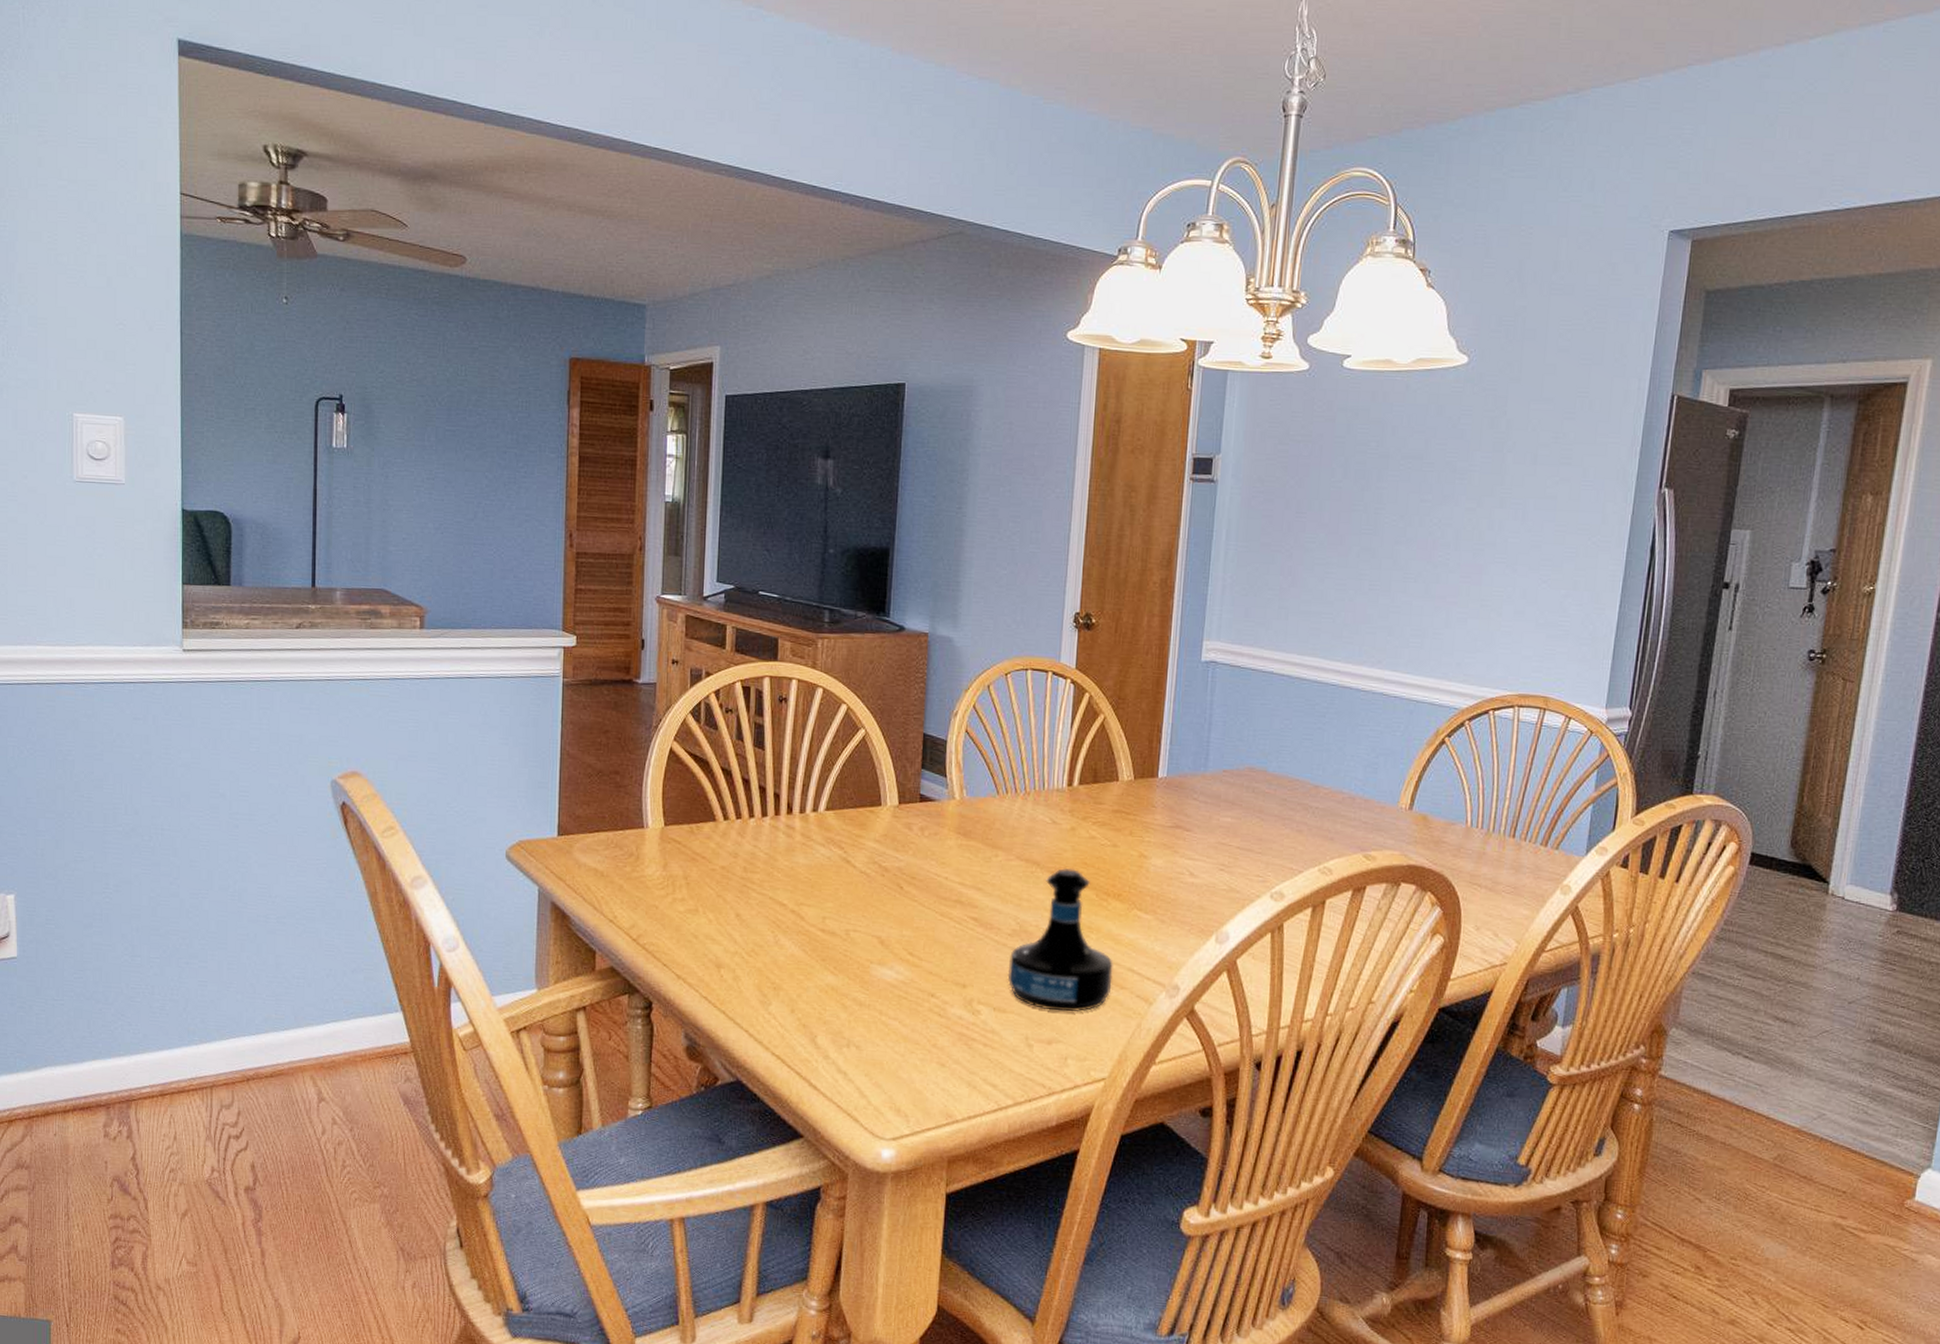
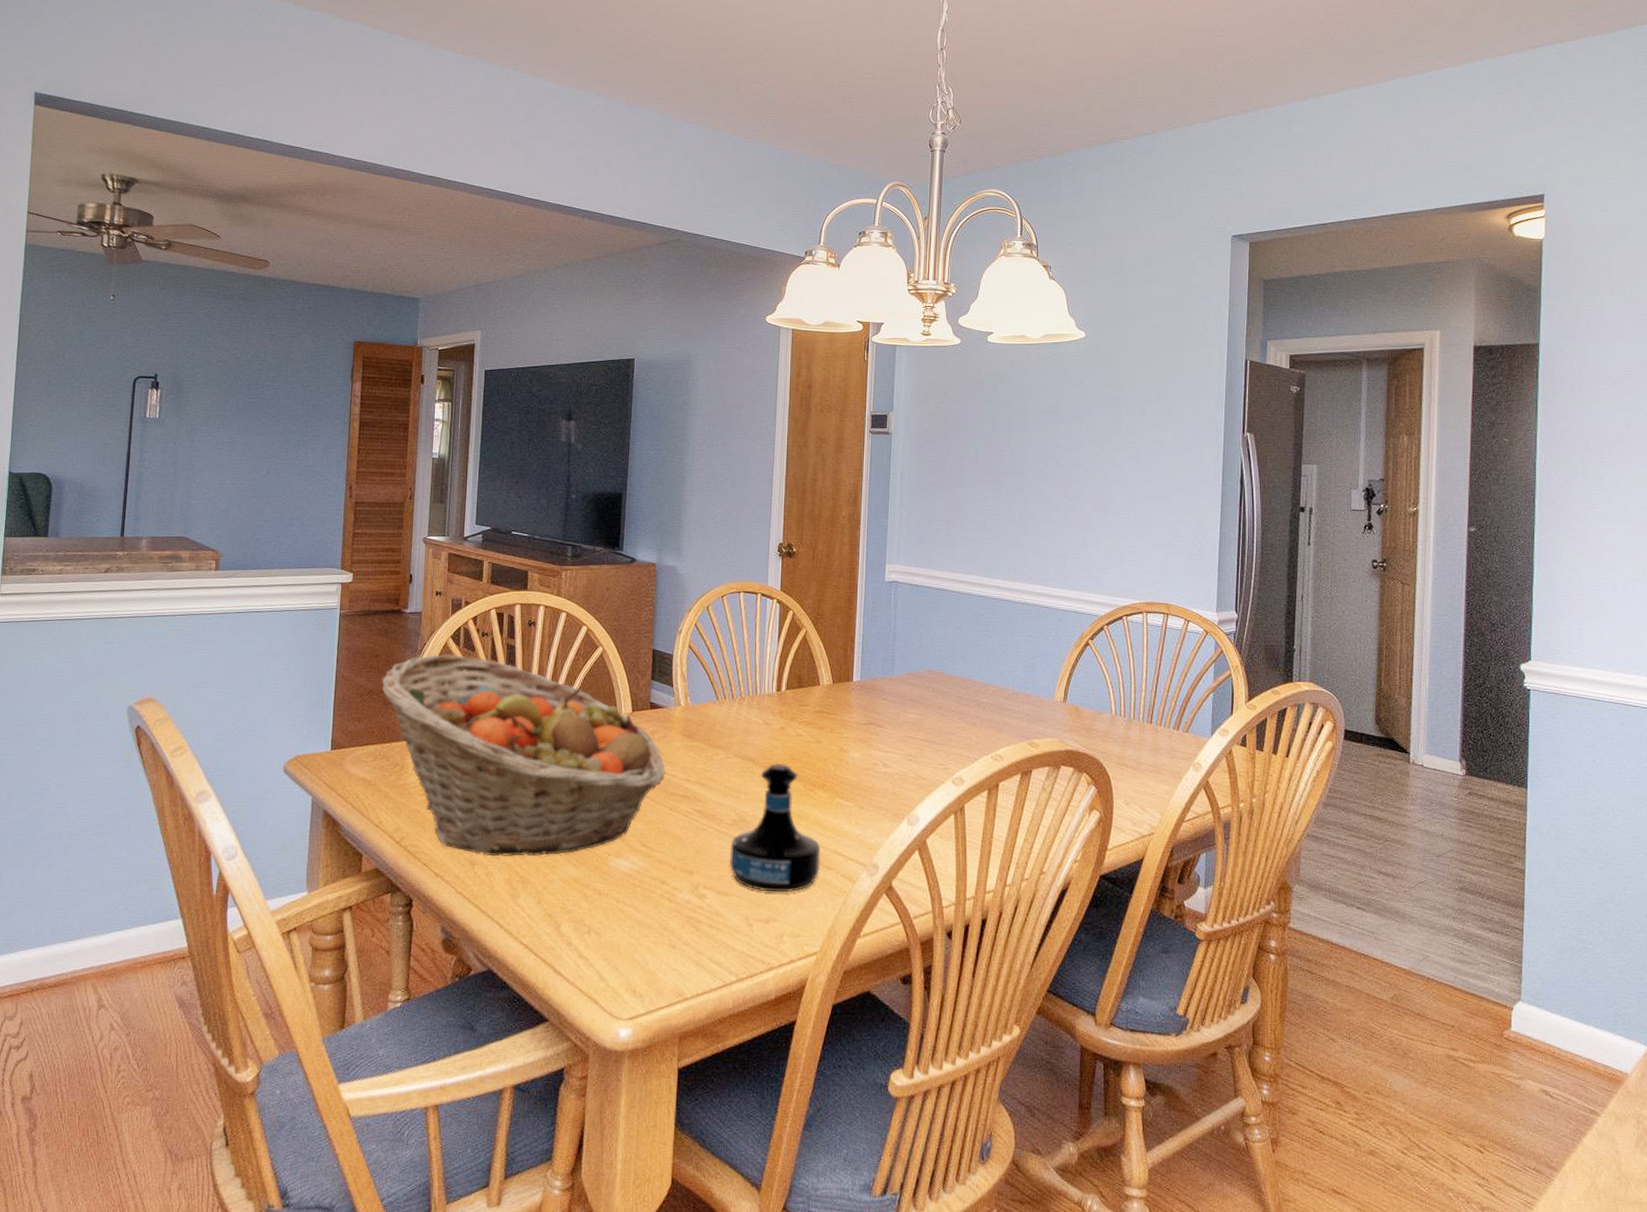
fruit basket: none [612,731,936,962] -> present [382,654,665,857]

